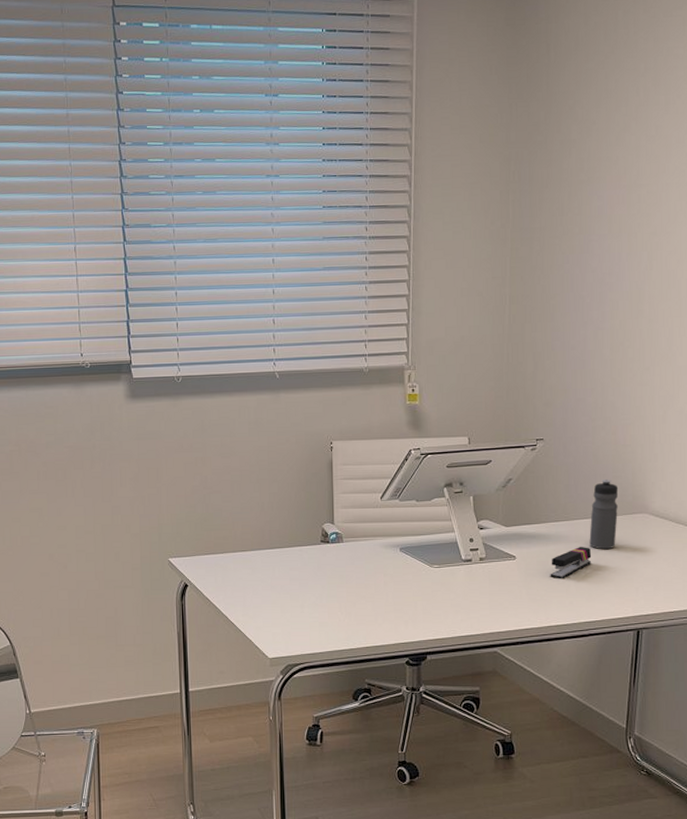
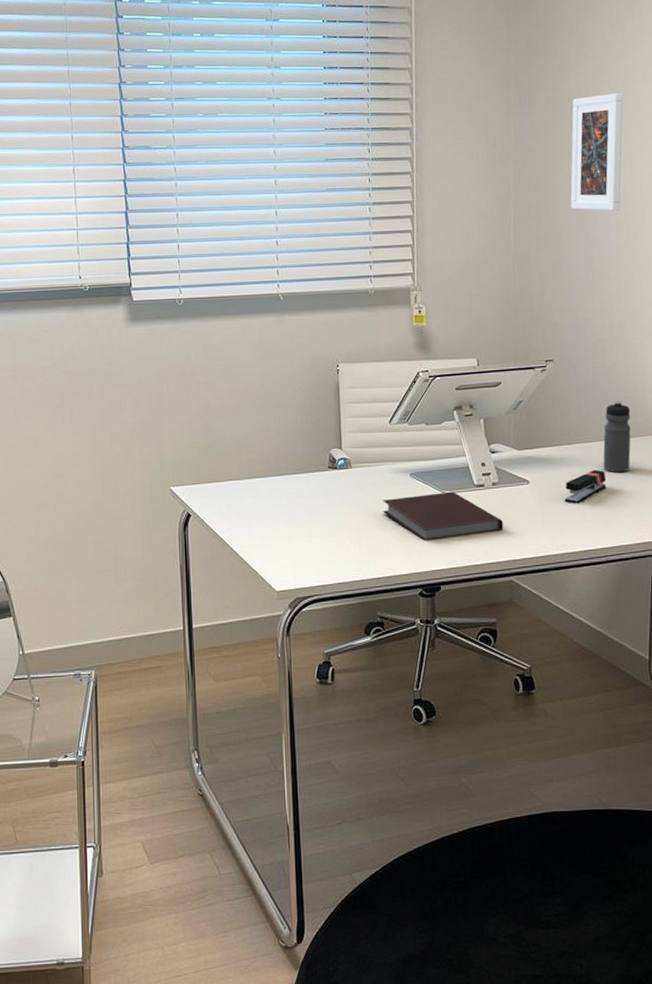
notebook: none [372,566,489,612] -> present [382,491,503,540]
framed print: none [567,169,624,291] -> present [570,92,623,211]

